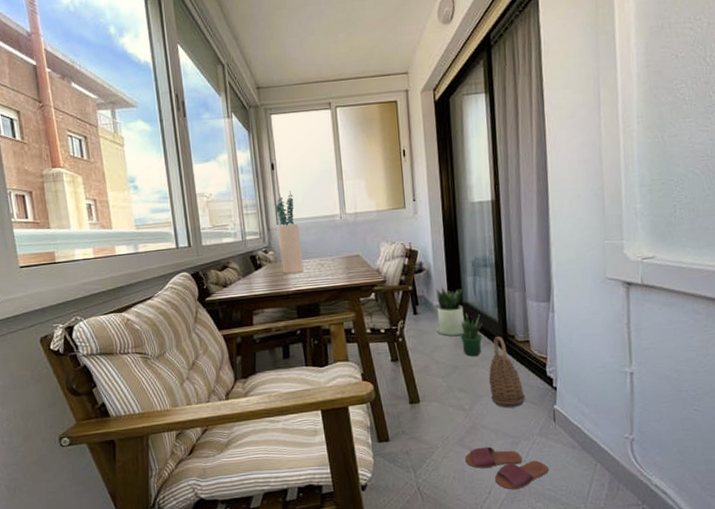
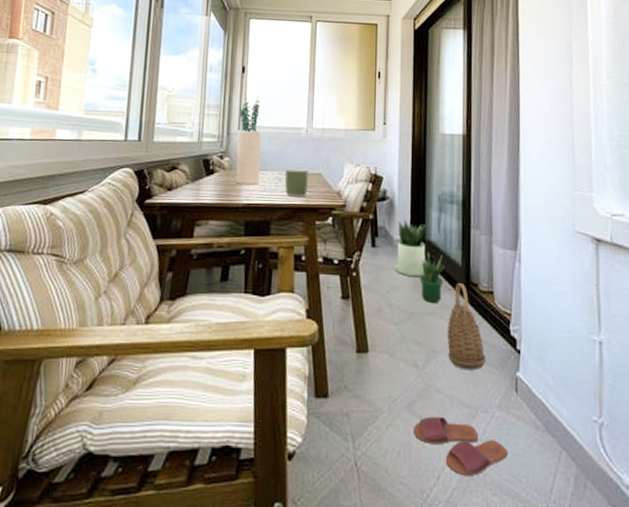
mug: none [325,253,349,280] -> present [285,169,308,197]

